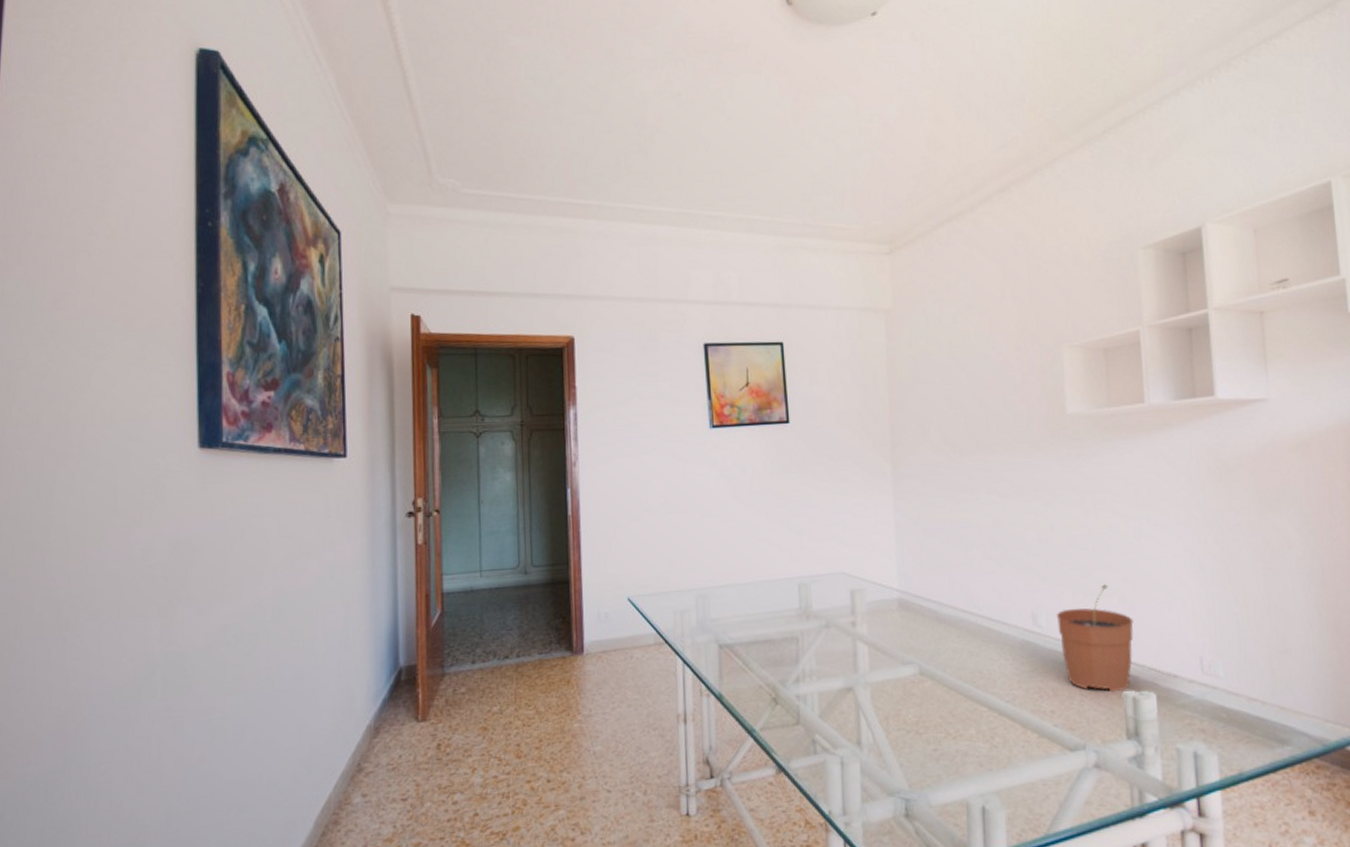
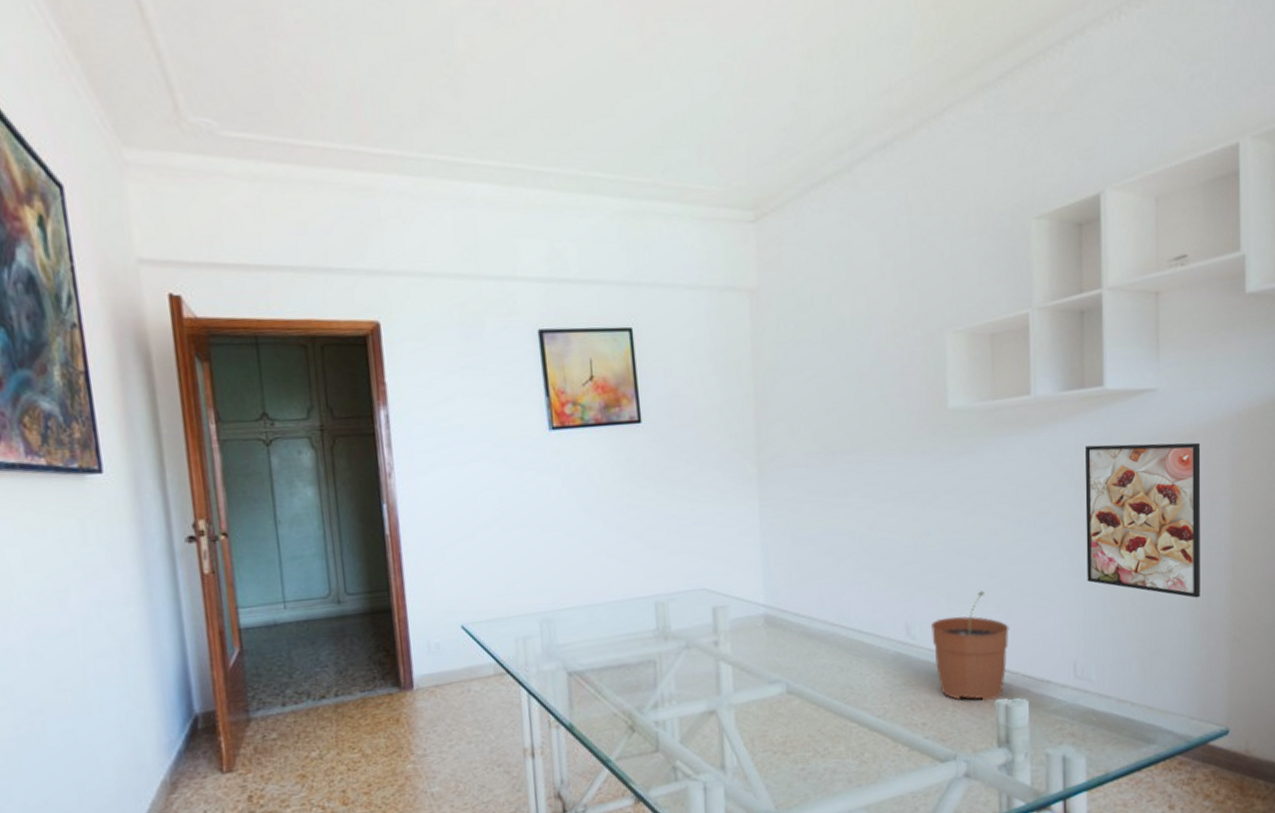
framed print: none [1200,449,1326,599] -> present [1085,442,1201,598]

